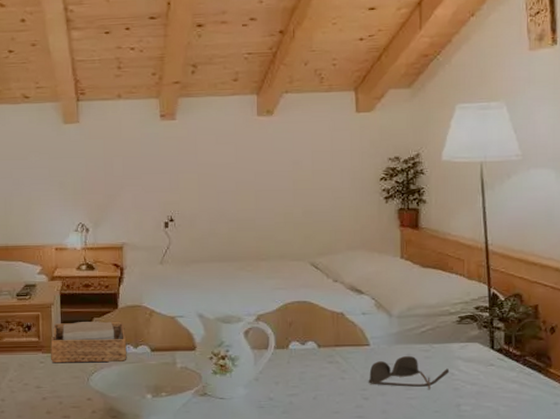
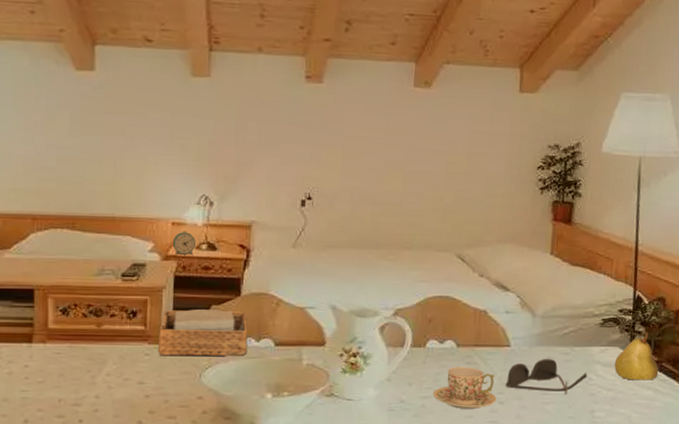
alarm clock: none [57,255,76,275] -> present [172,231,195,255]
teacup: none [298,365,361,405] -> present [432,366,497,409]
pear: none [476,327,523,375] -> present [614,332,659,381]

